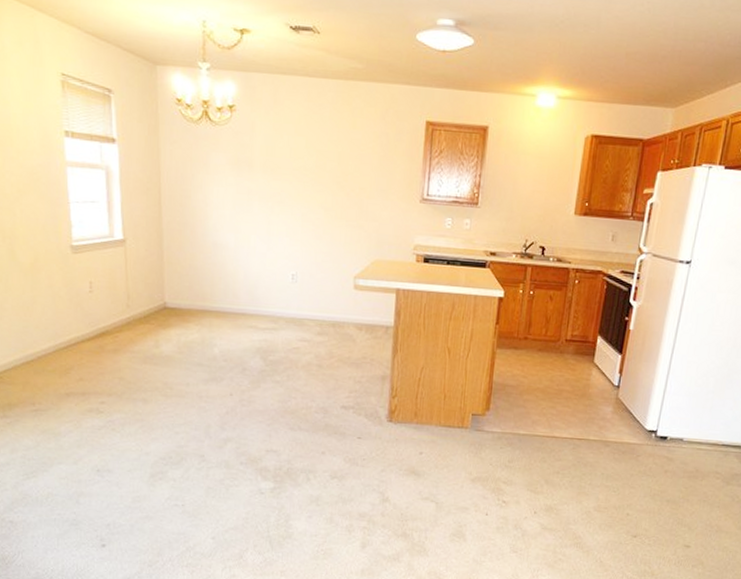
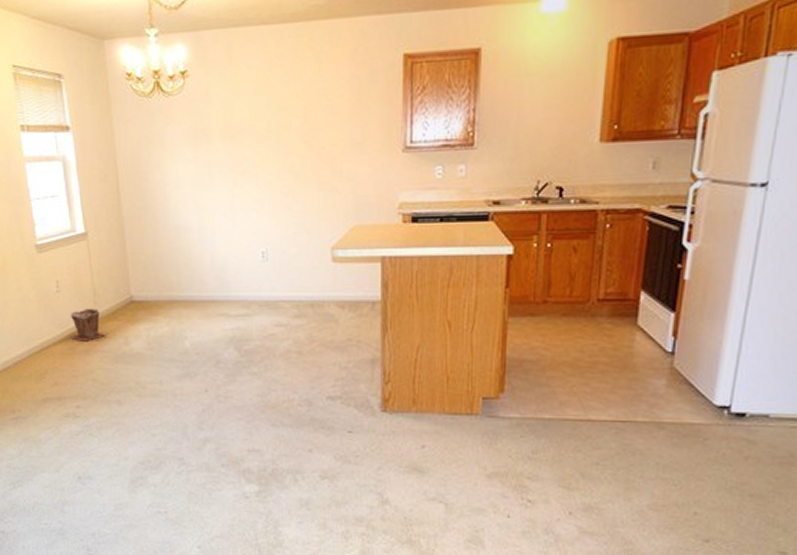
plant pot: none [99,310,136,341] -> present [70,308,106,341]

